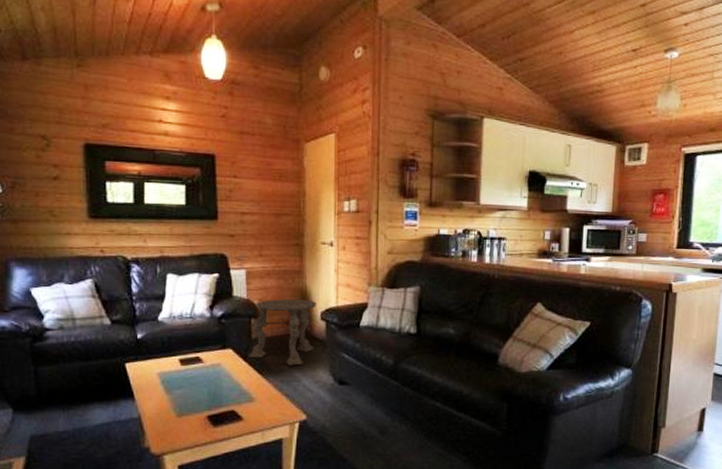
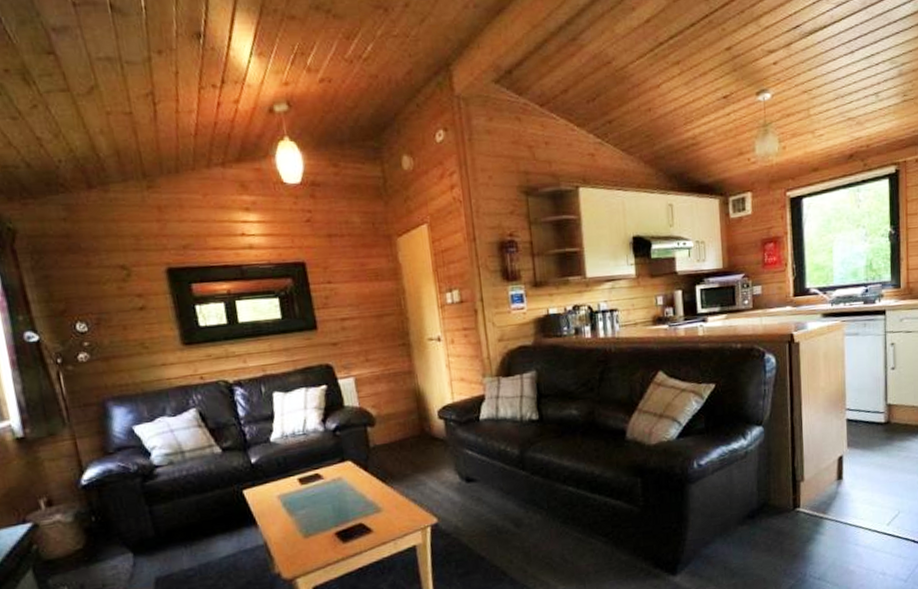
side table: present [249,299,317,366] -> none [366,399,436,470]

